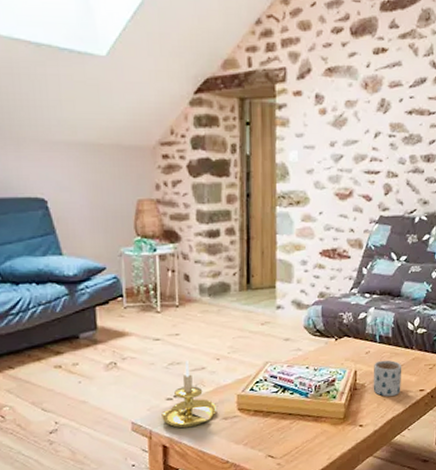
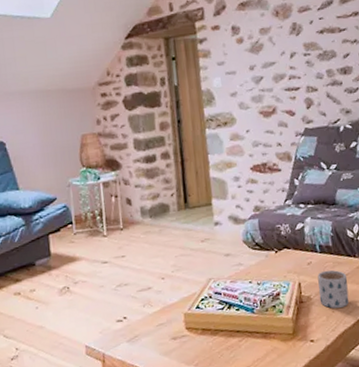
candle holder: present [161,359,216,429] -> none [113,280,165,351]

